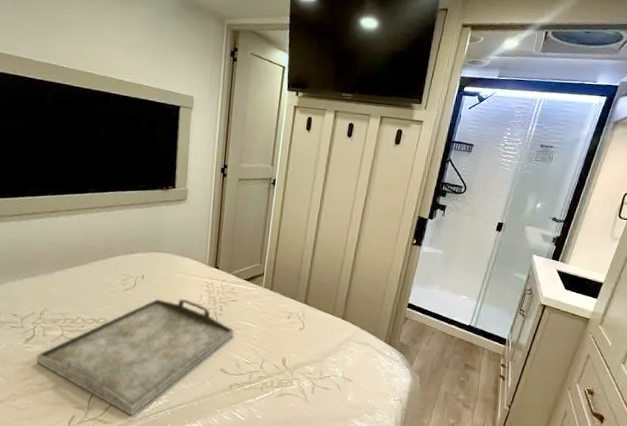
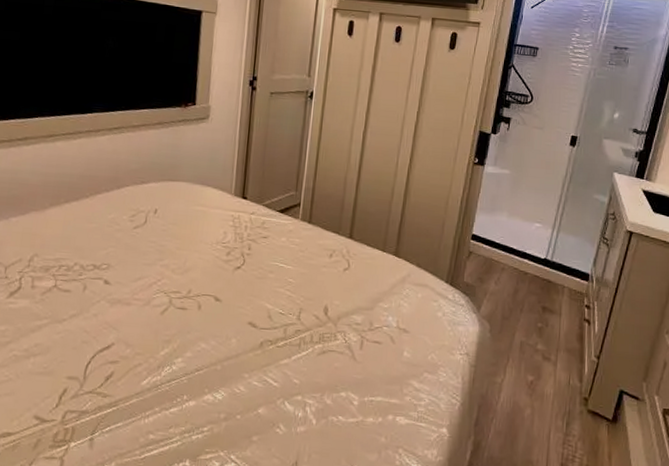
serving tray: present [36,298,234,416] -> none [21,236,265,386]

